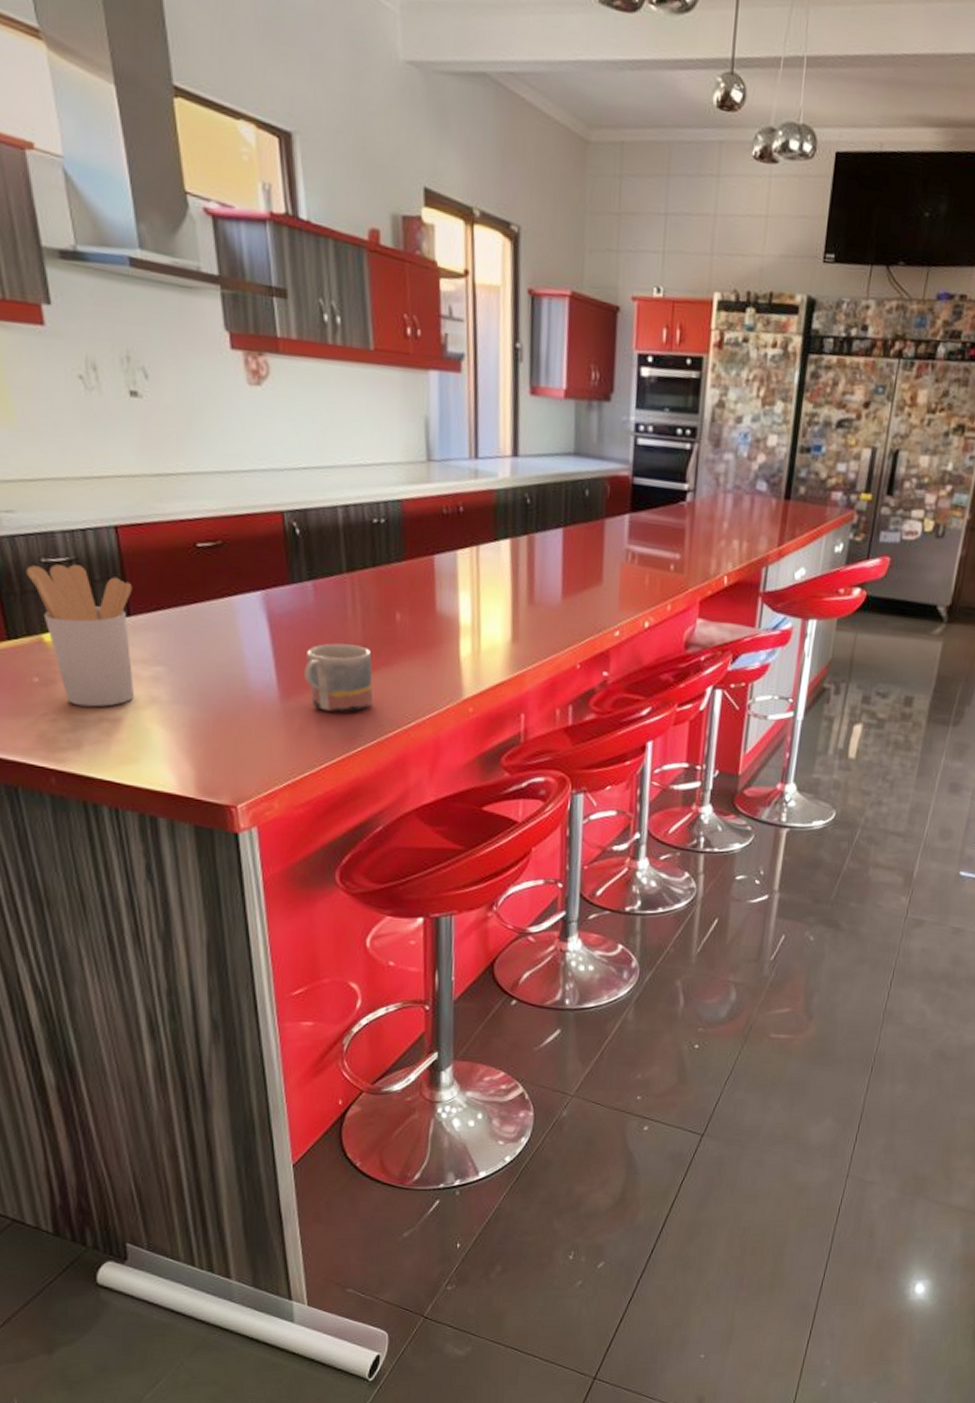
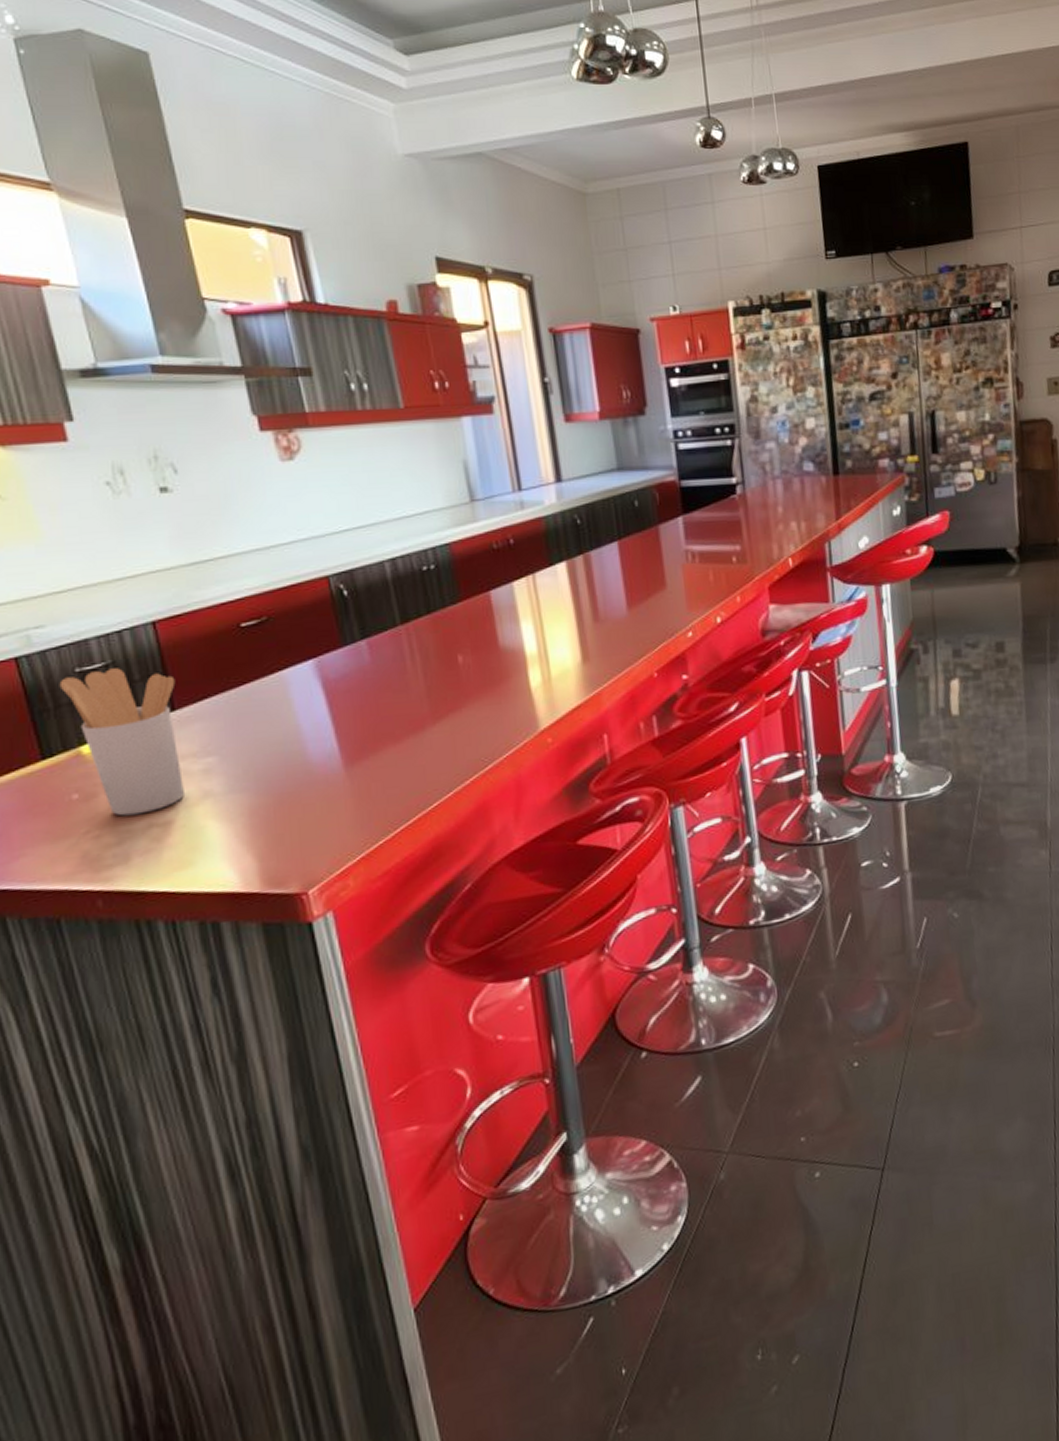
mug: present [304,643,374,713] -> none [367,695,445,771]

